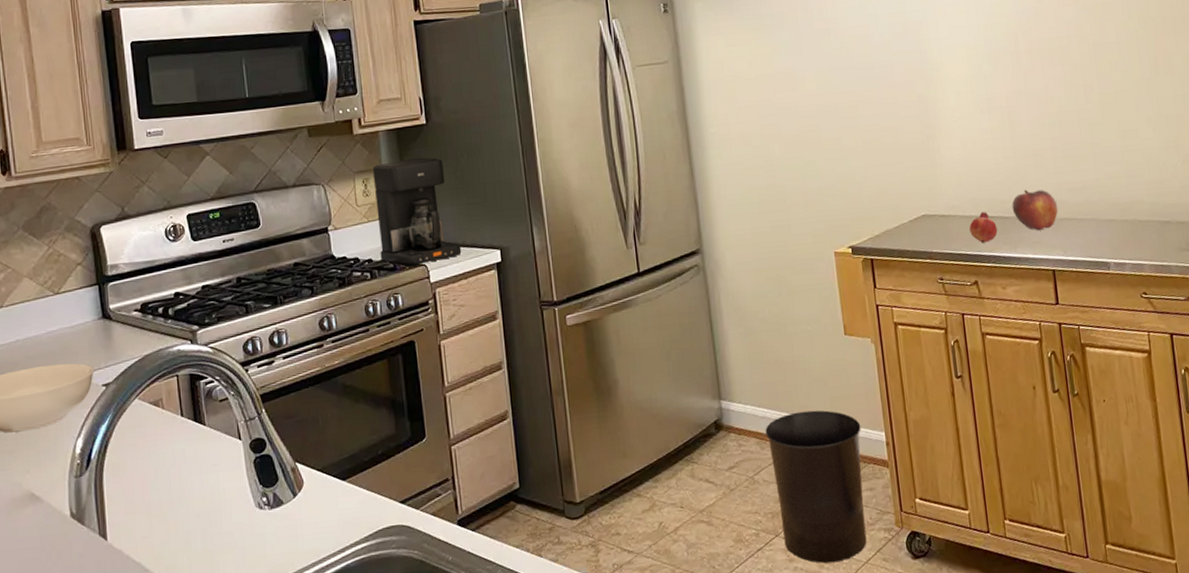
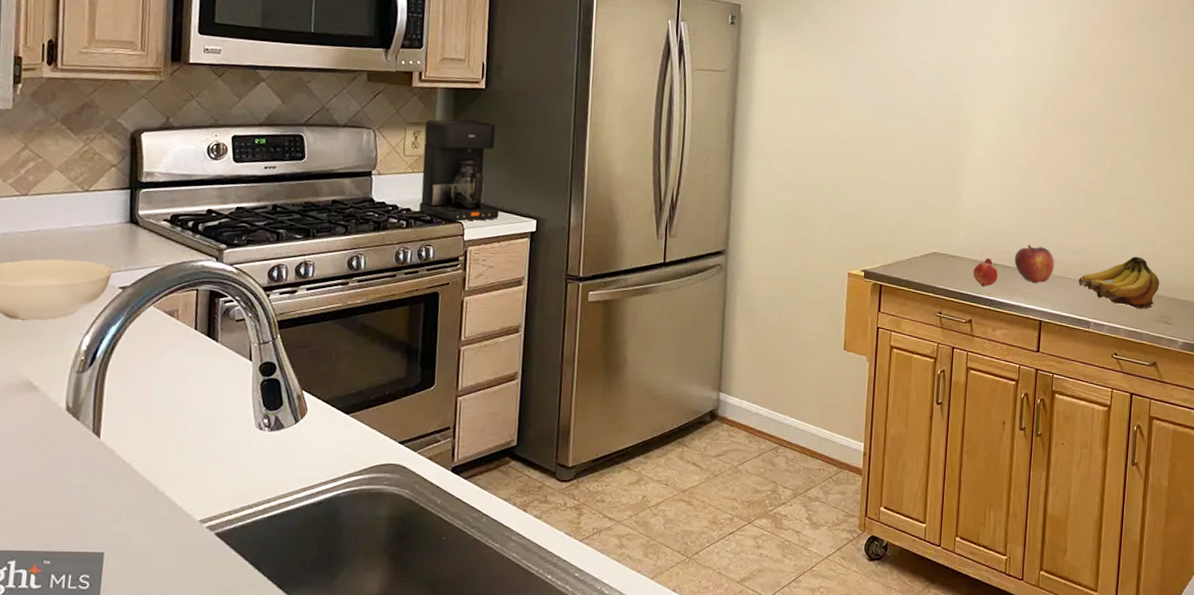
waste bin: present [765,410,867,563] -> none [755,413,844,554]
fruit: none [1087,183,1180,240] -> present [1078,256,1160,310]

